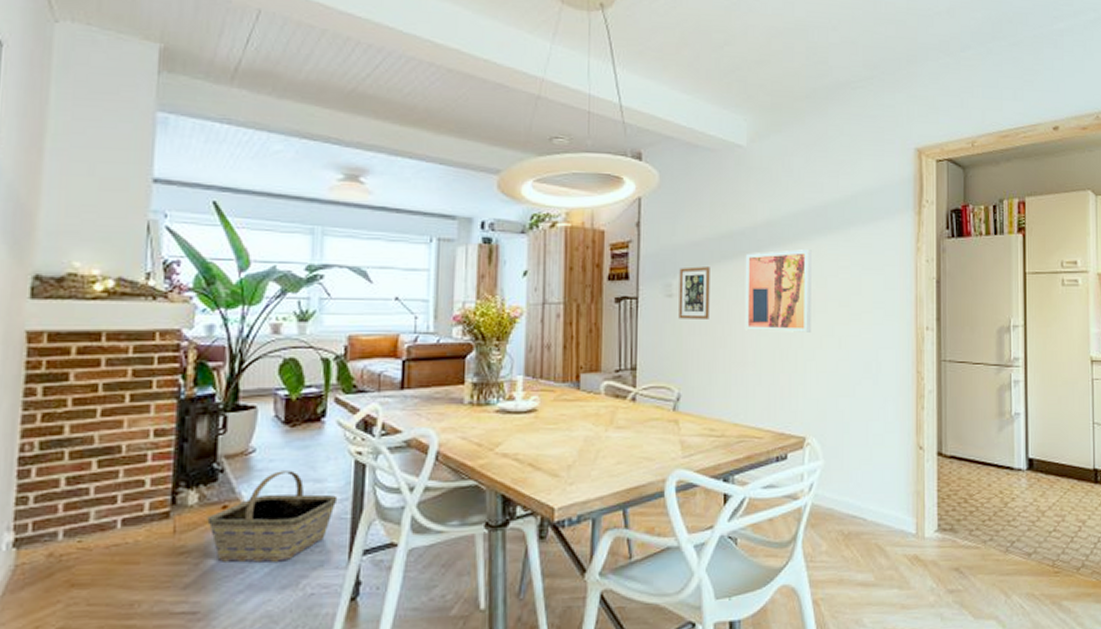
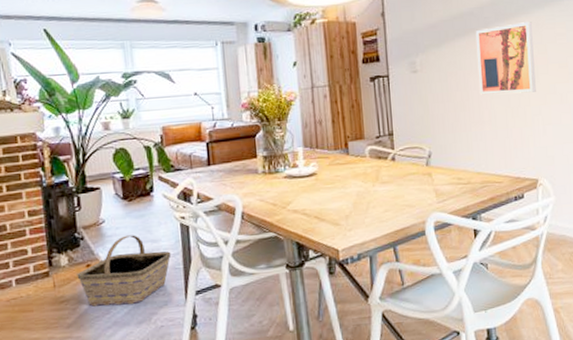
picture frame: present [679,266,710,319] -> none [421,44,450,90]

